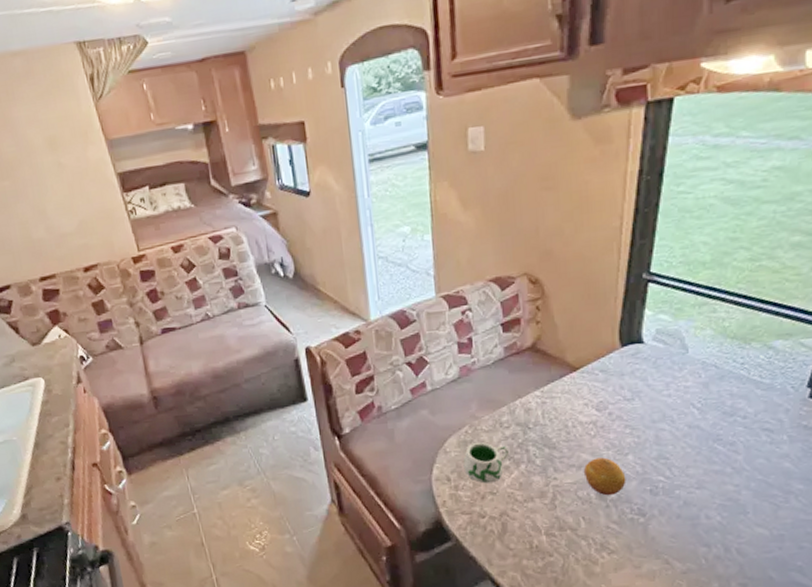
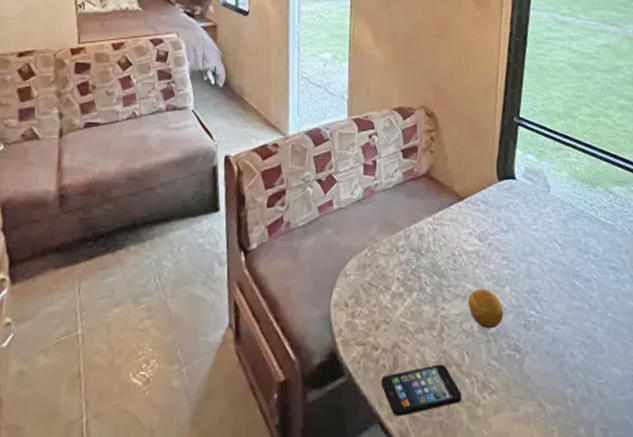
mug: present [463,441,510,484] -> none [361,265,404,311]
smartphone: none [490,528,578,574] -> present [381,364,462,417]

